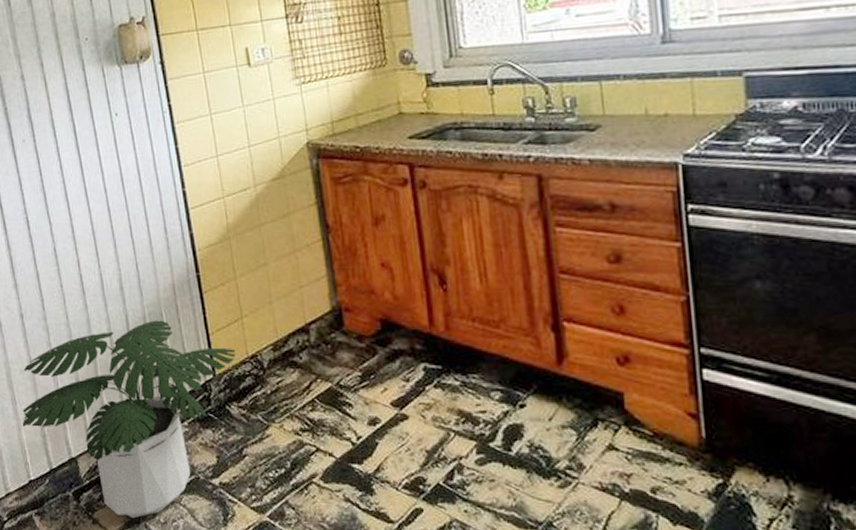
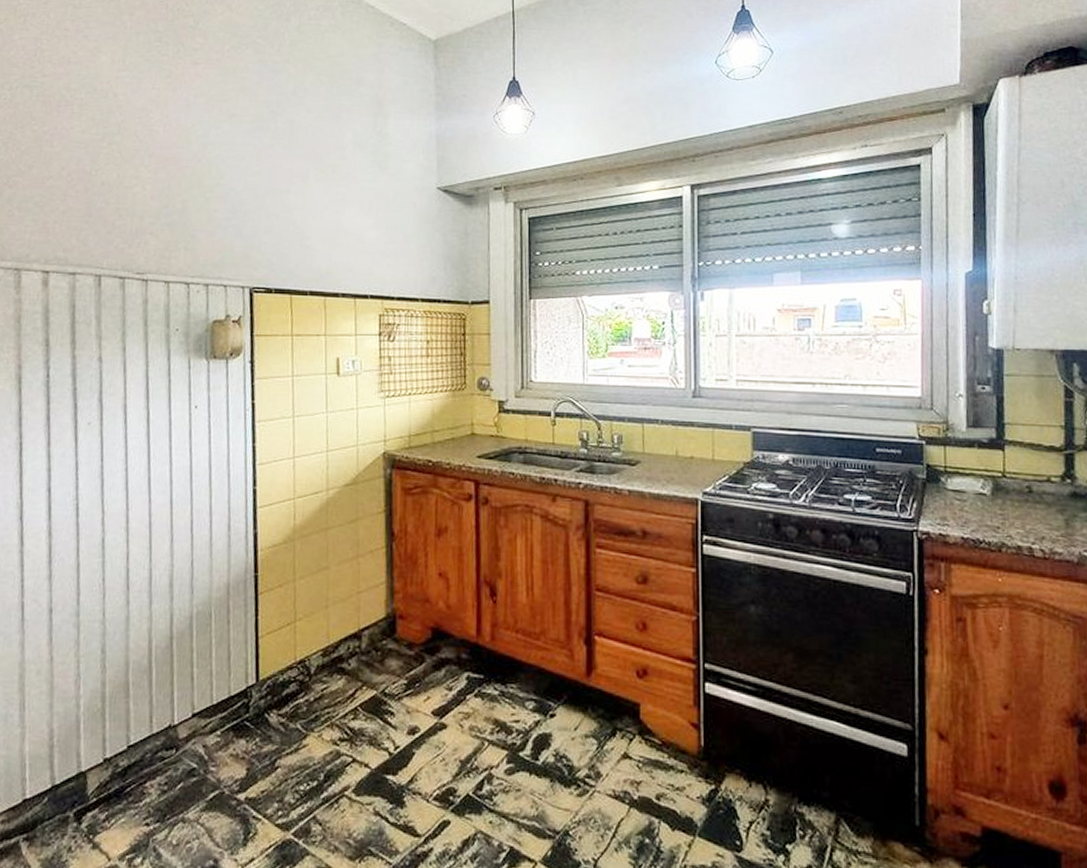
potted plant: present [22,320,236,519] -> none [27,620,284,841]

